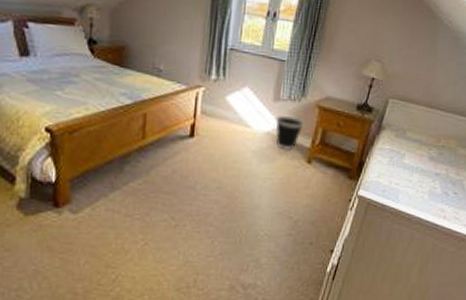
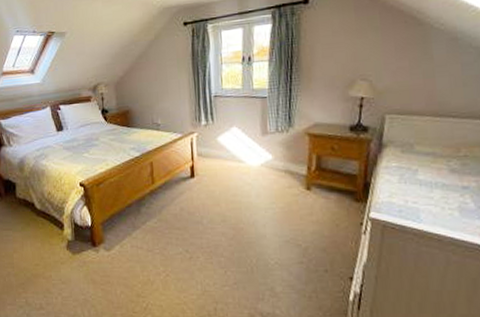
wastebasket: present [275,114,304,150] -> none [267,147,296,180]

